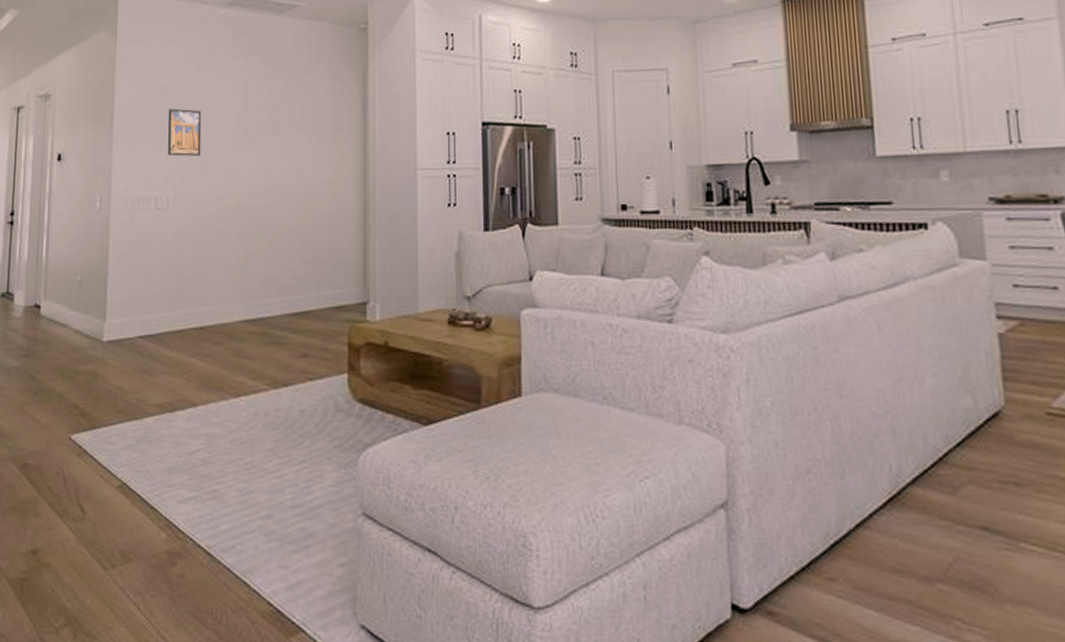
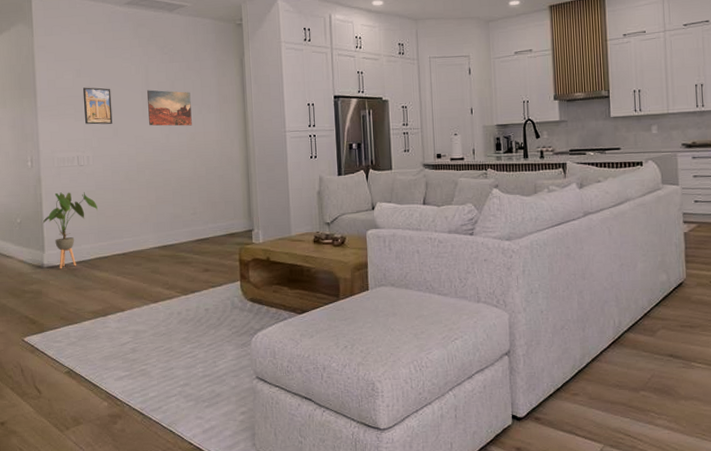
house plant: none [106,243,174,343] -> present [42,192,98,268]
wall art: none [245,112,298,160] -> present [147,90,192,126]

